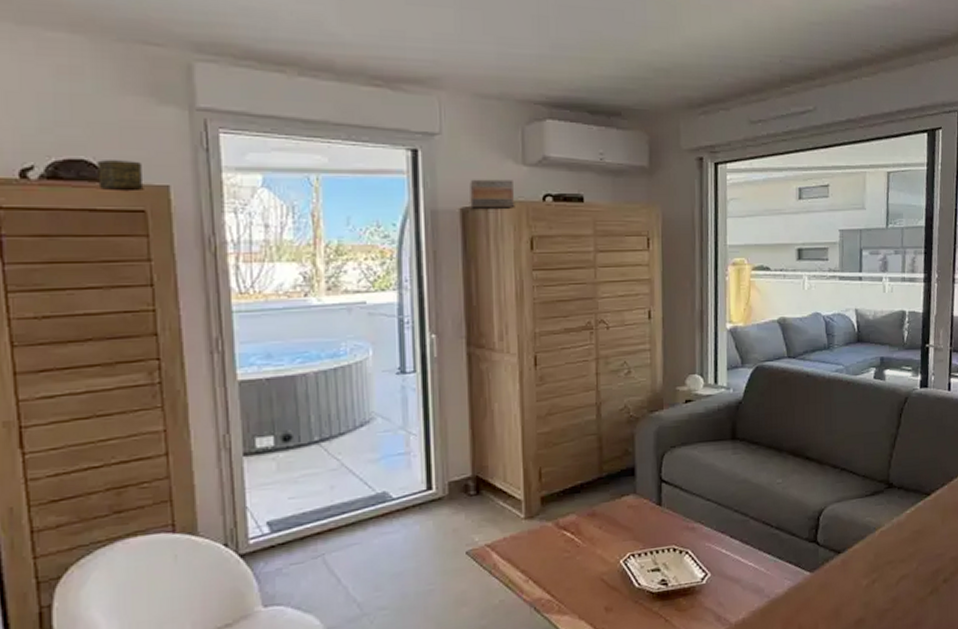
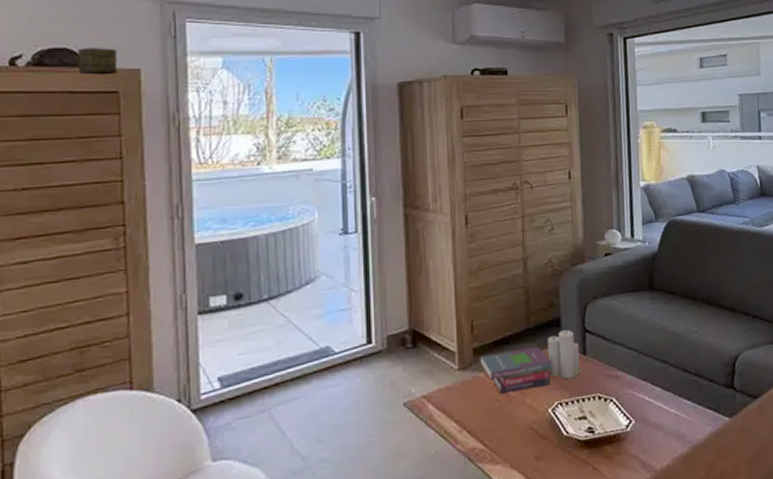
decorative box: present [470,179,514,210] -> none [406,57,445,84]
books: none [548,496,625,544] -> present [480,346,552,394]
candle: none [620,477,657,531] -> present [548,327,582,380]

